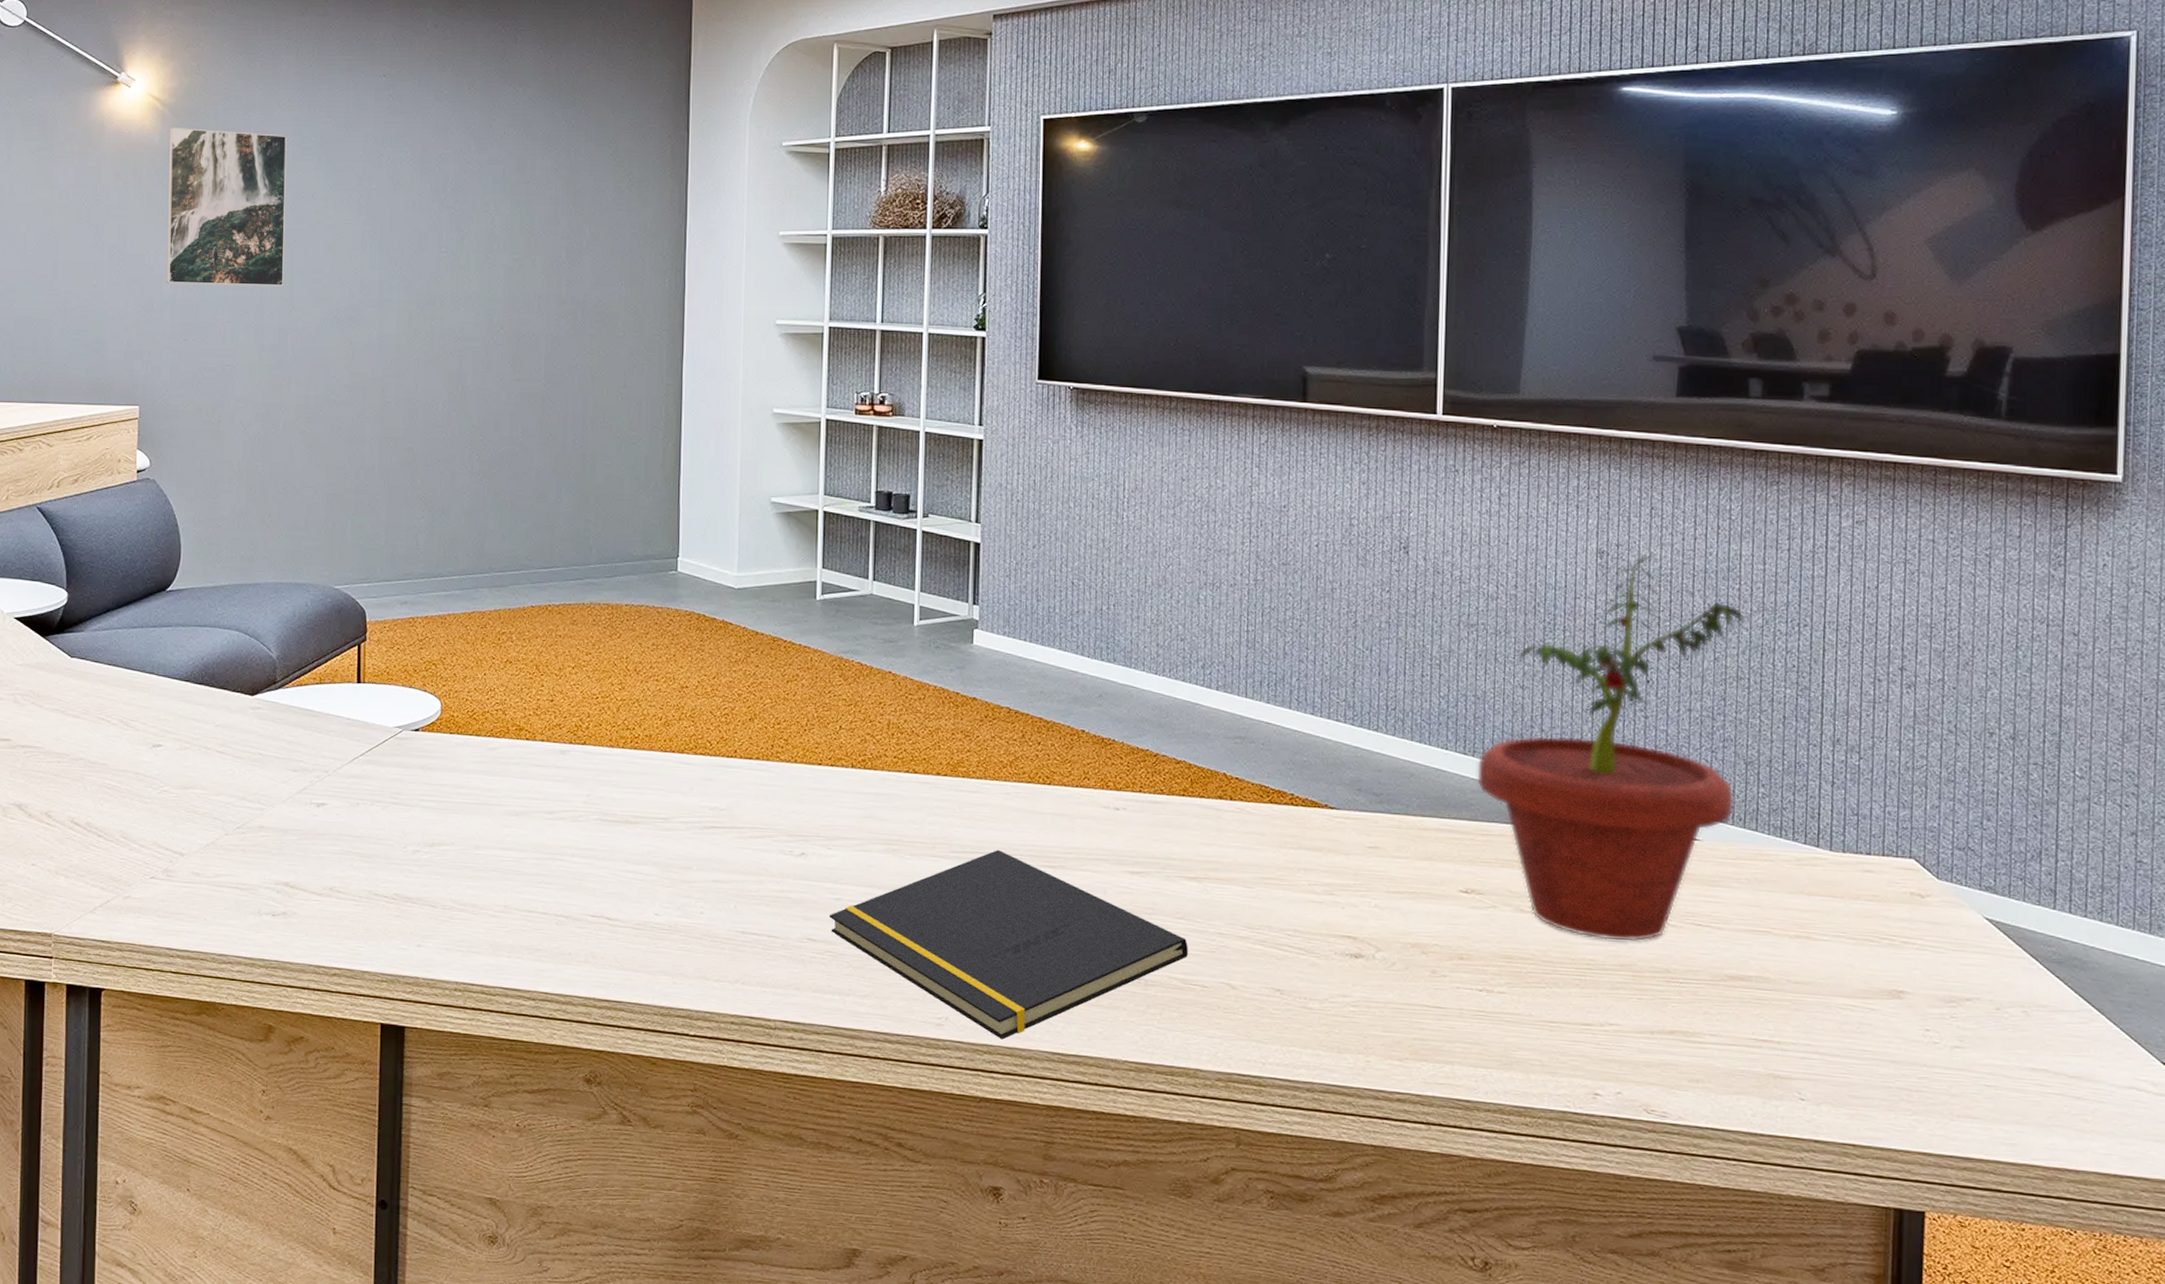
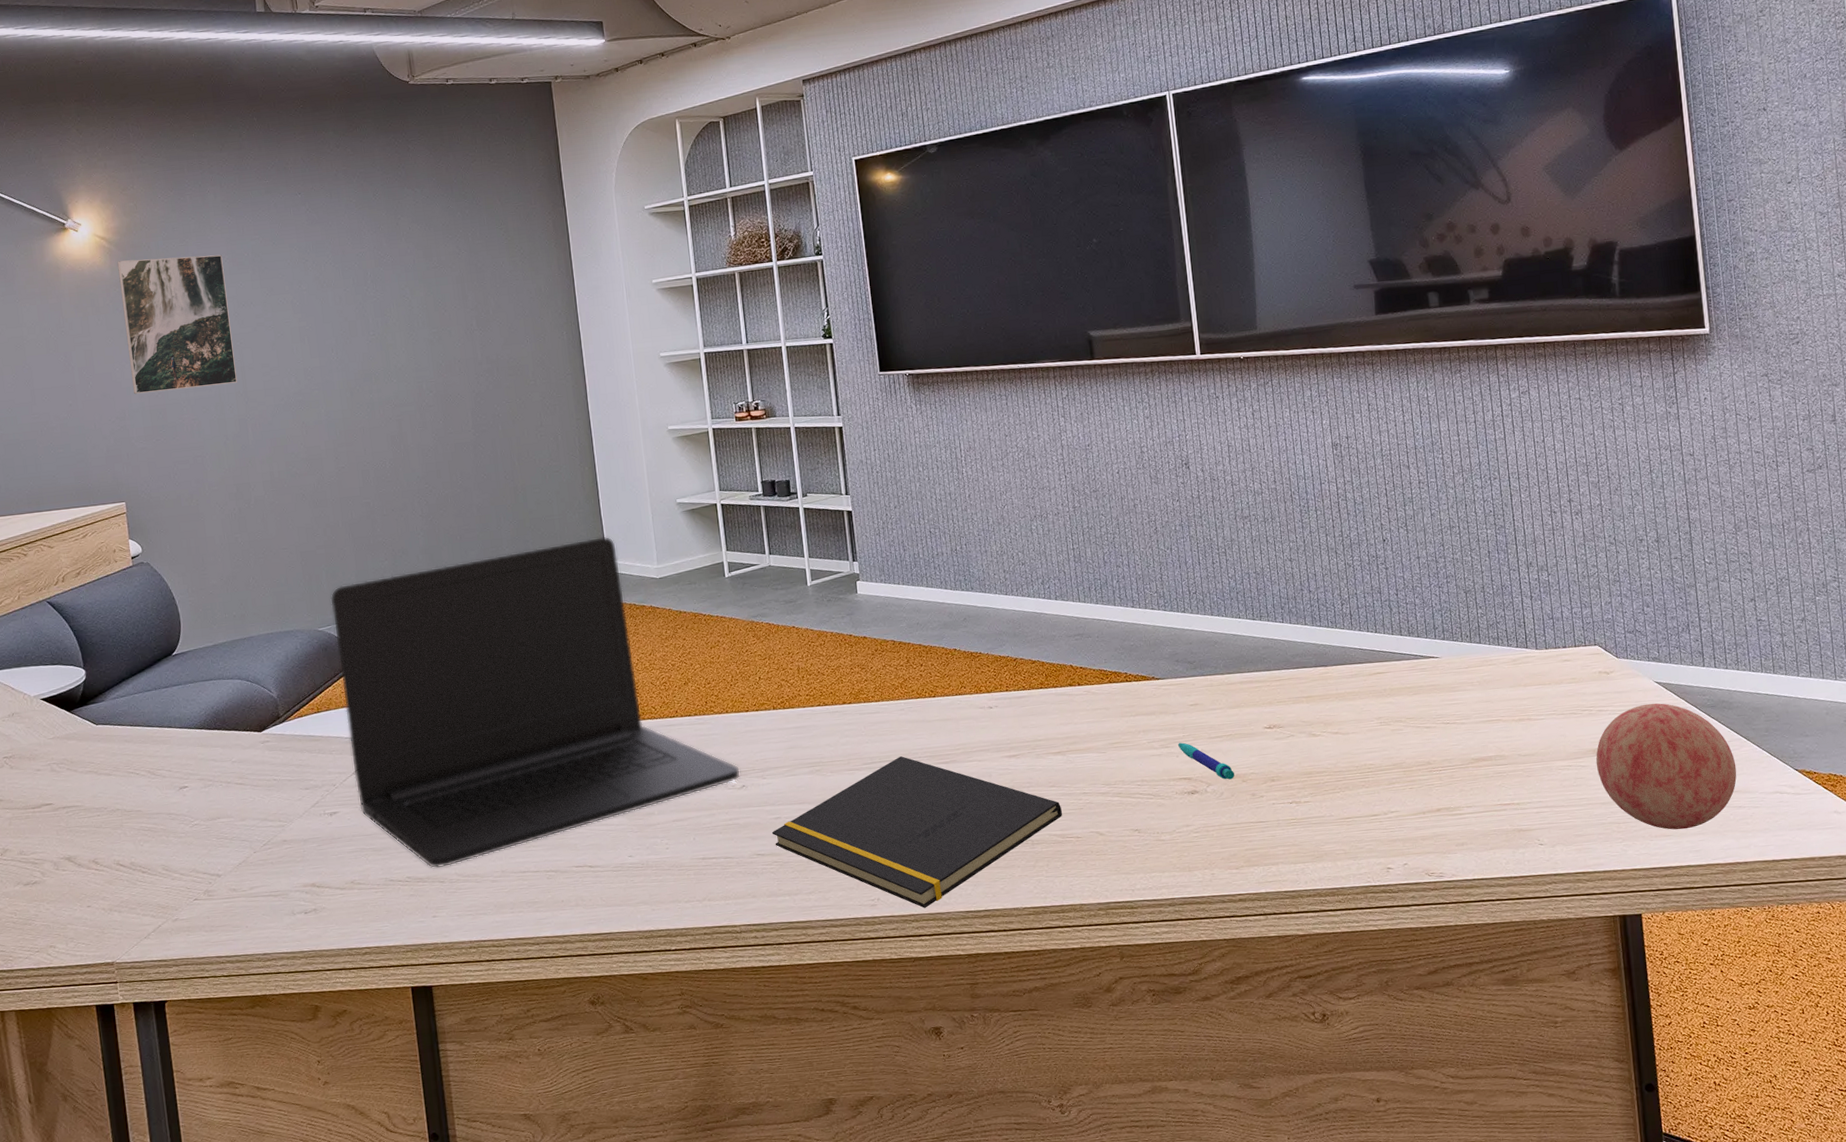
laptop: none [350,528,801,890] -> present [330,536,740,869]
pen: none [1346,892,1413,948] -> present [1178,742,1235,780]
potted plant: present [1476,554,1744,942] -> none [1264,441,1461,748]
decorative ball: none [1891,944,2081,1114] -> present [1596,703,1737,830]

